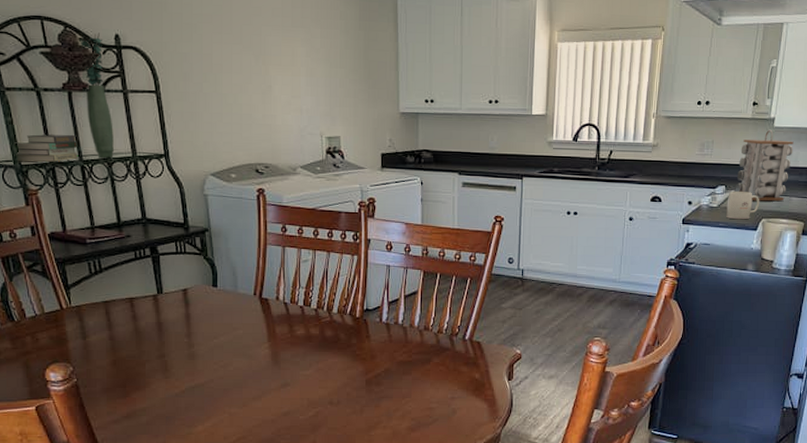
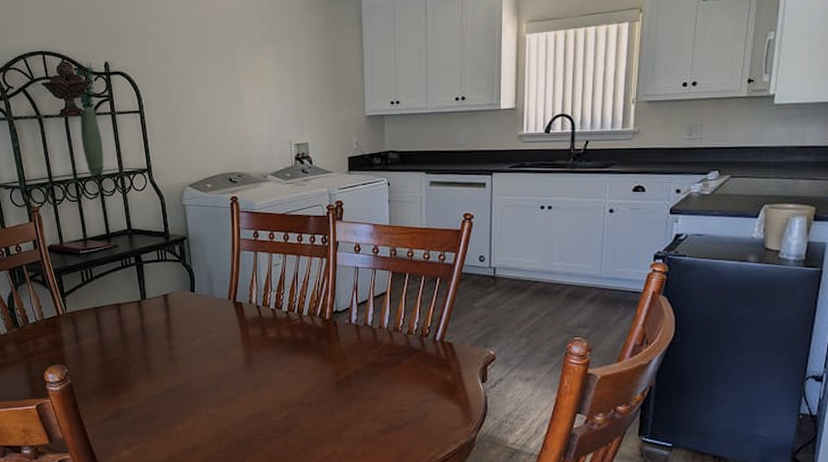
books: present [15,134,78,162] -> none [20,155,73,183]
mug: present [726,191,760,220] -> none [721,176,761,207]
spice rack: present [735,129,794,202] -> none [730,107,799,186]

